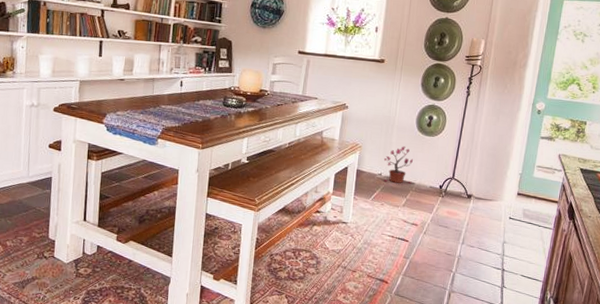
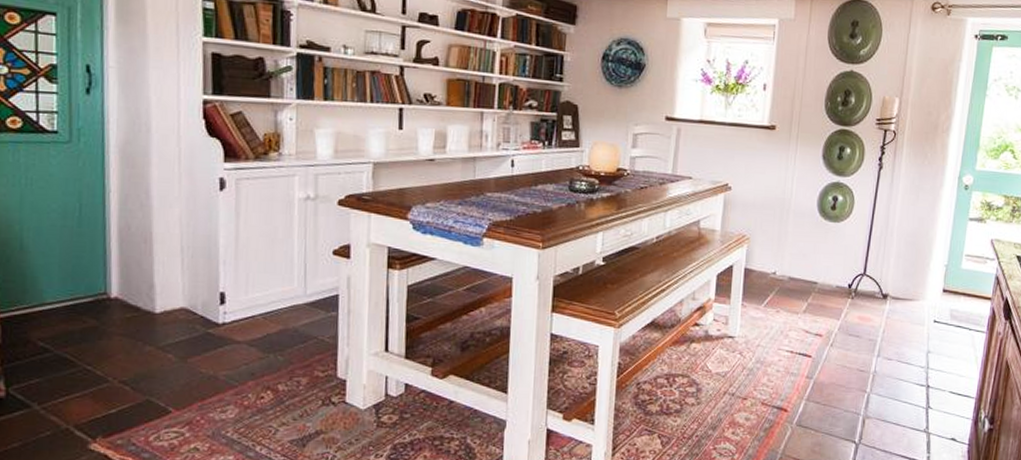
potted plant: present [383,146,413,184] -> none [778,236,815,284]

